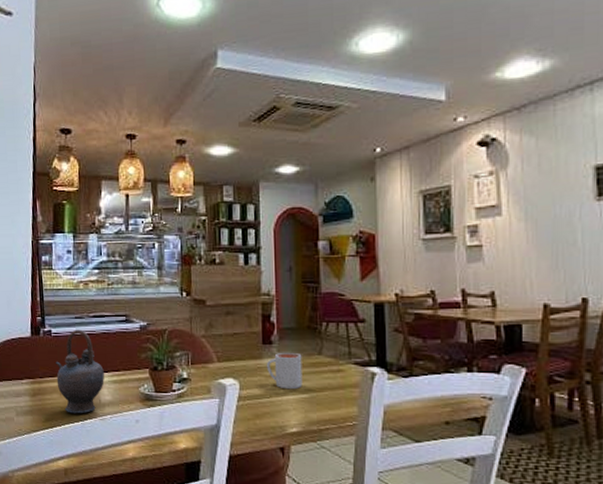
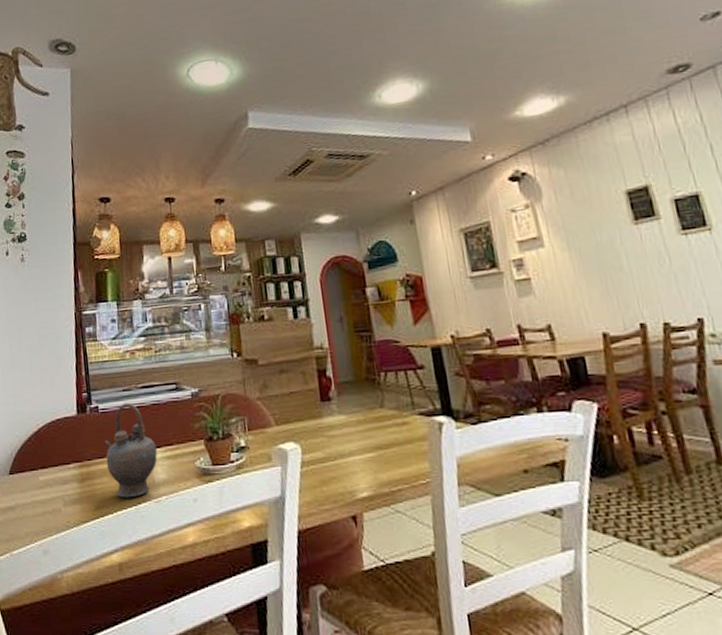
mug: present [266,352,303,390] -> none [327,407,368,450]

